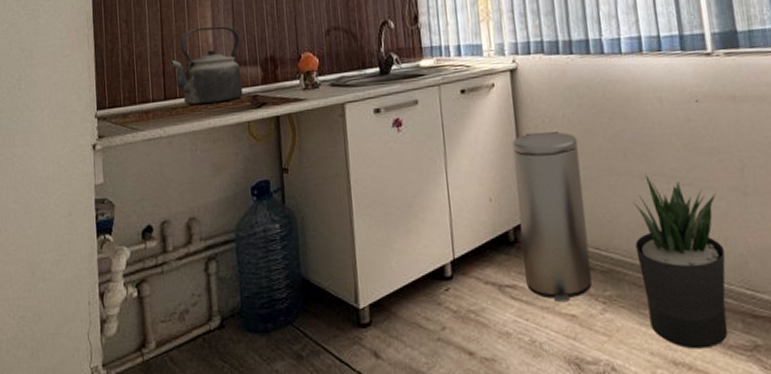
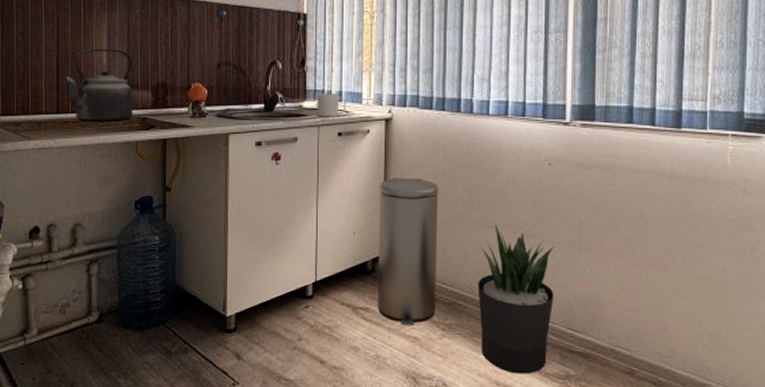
mug: none [434,48,467,75] -> present [317,93,347,116]

